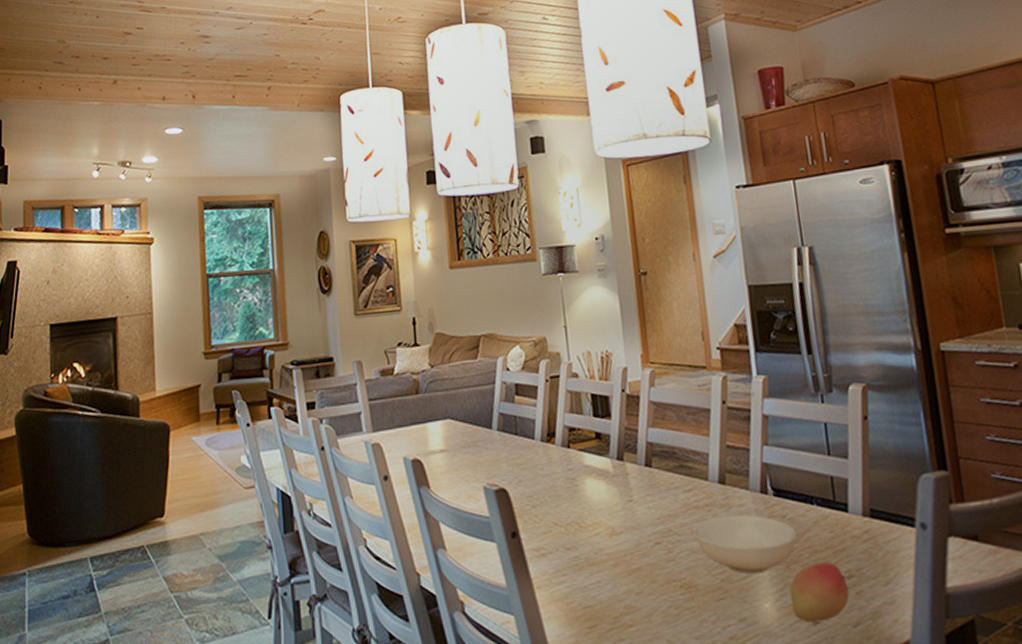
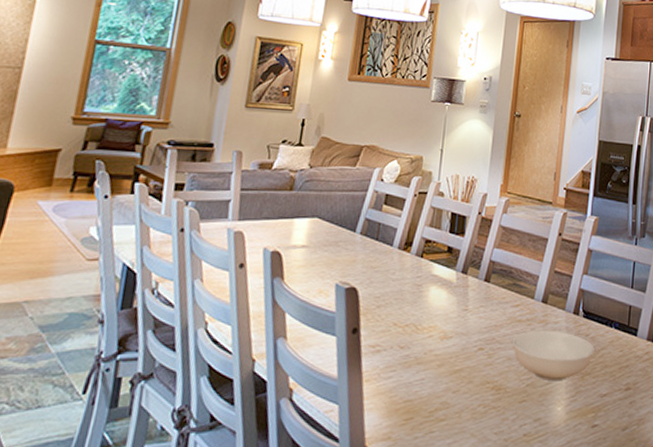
fruit: present [789,562,850,622] -> none [578,376,625,425]

